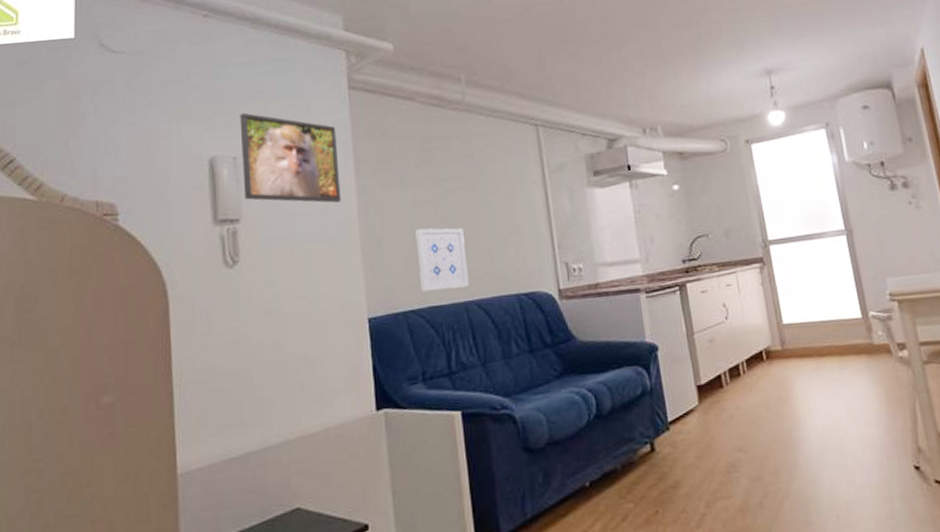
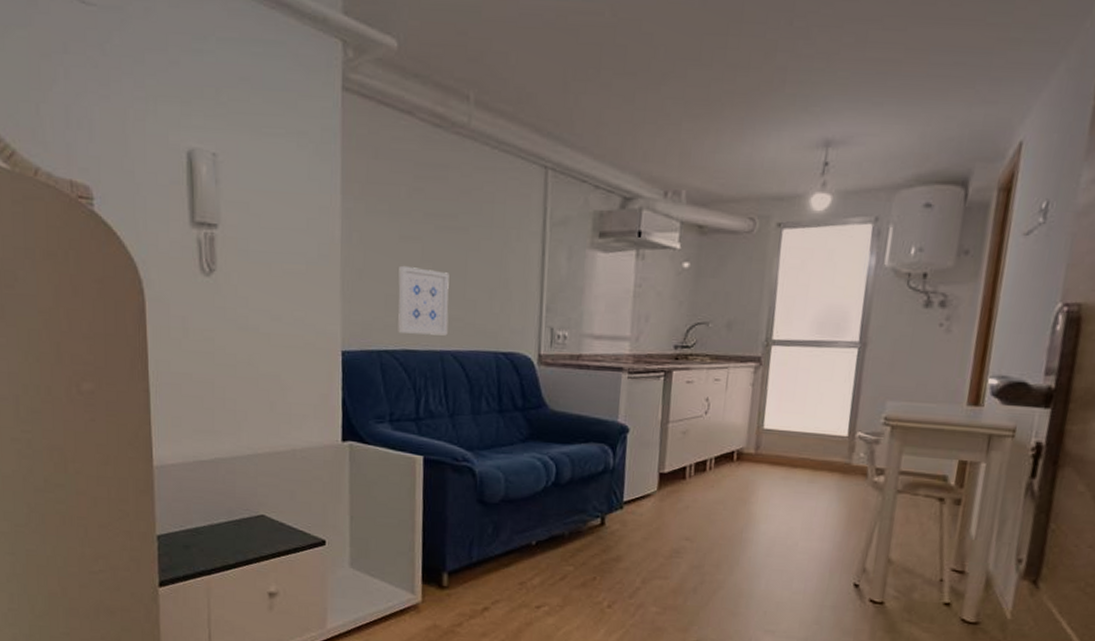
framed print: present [240,112,341,203] -> none [221,101,325,223]

